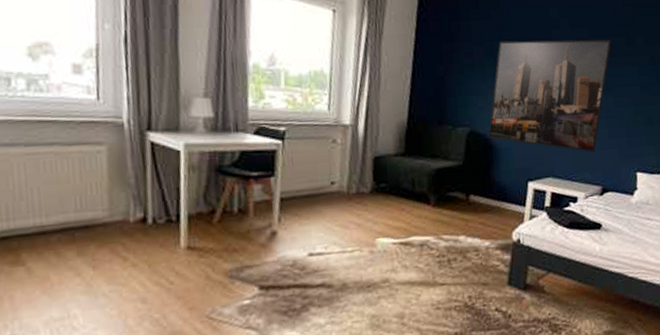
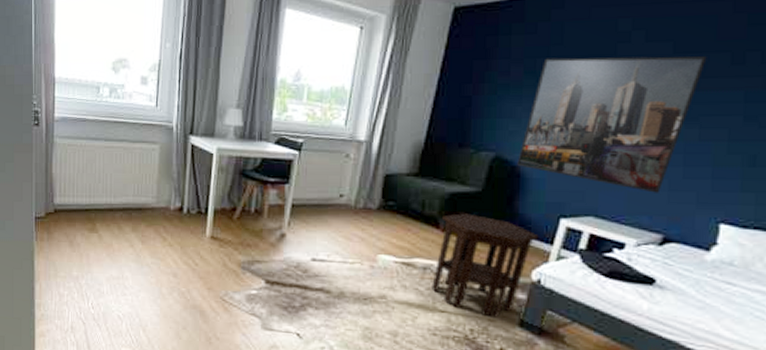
side table: none [430,186,514,282] -> present [432,213,539,317]

